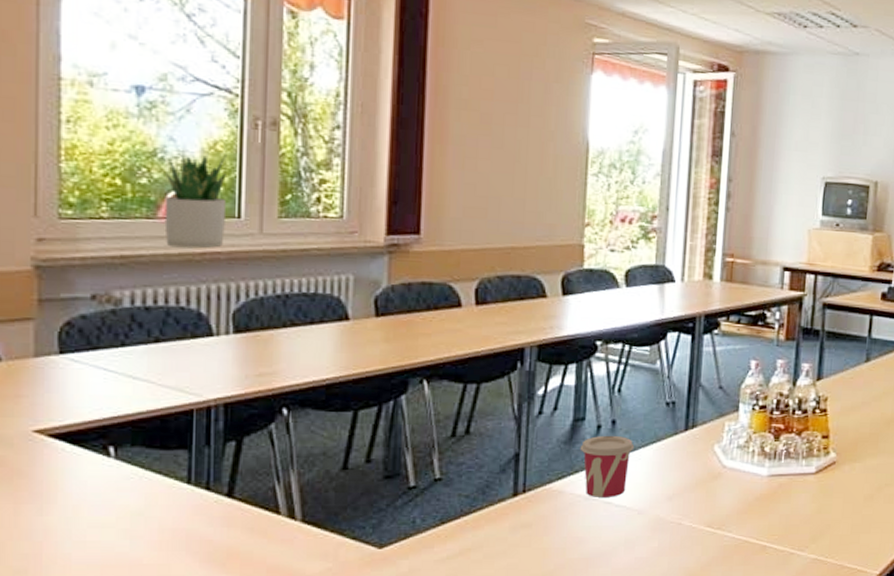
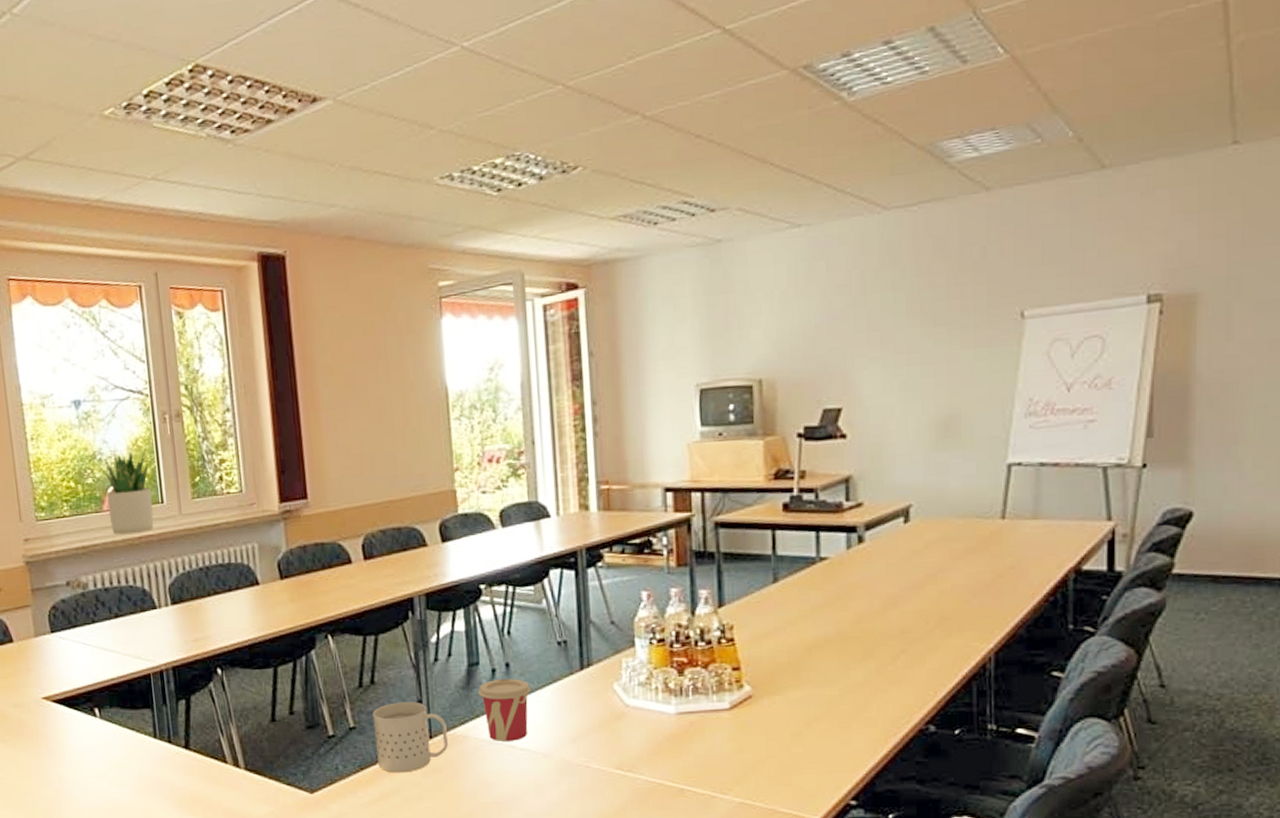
mug: none [461,454,543,528] -> present [372,702,448,773]

